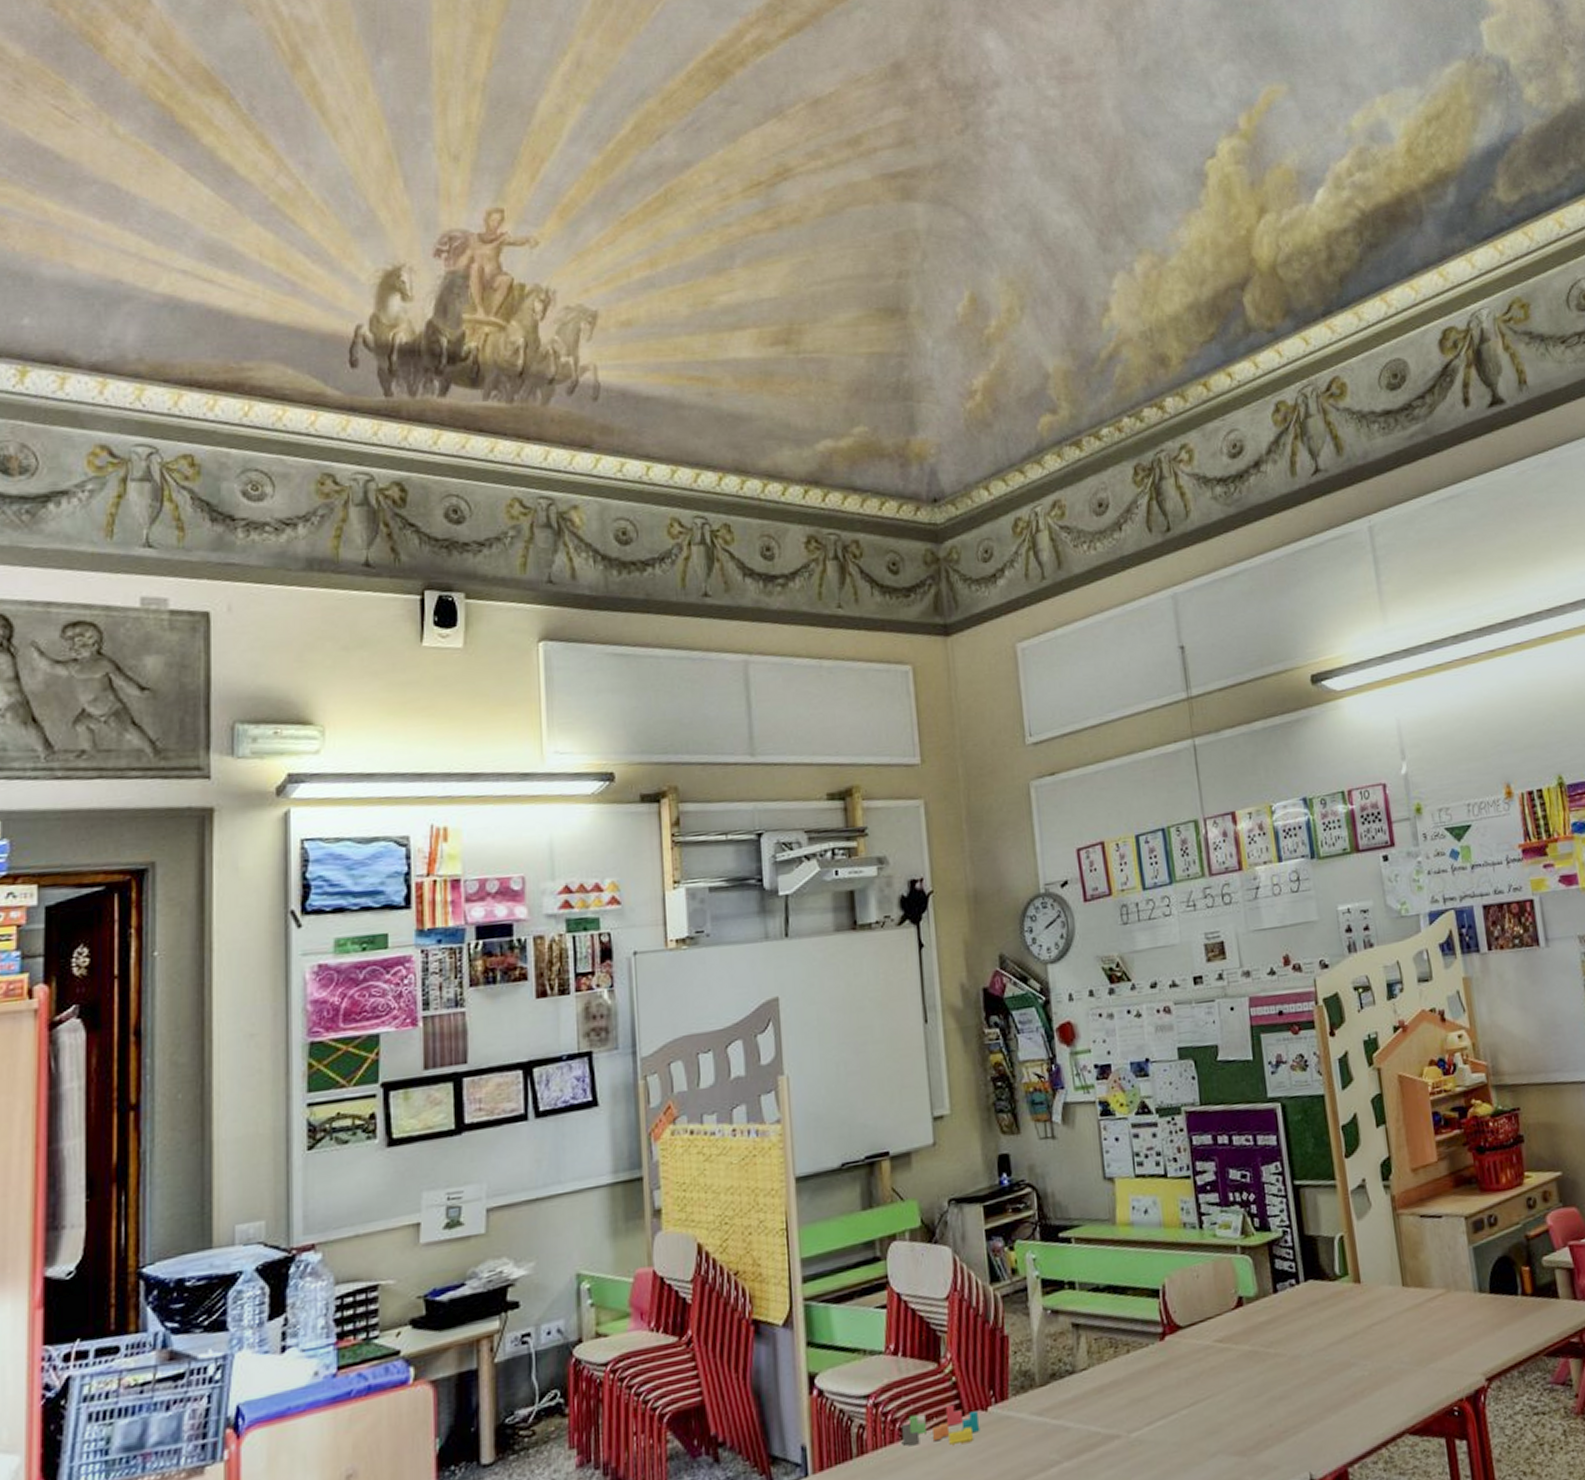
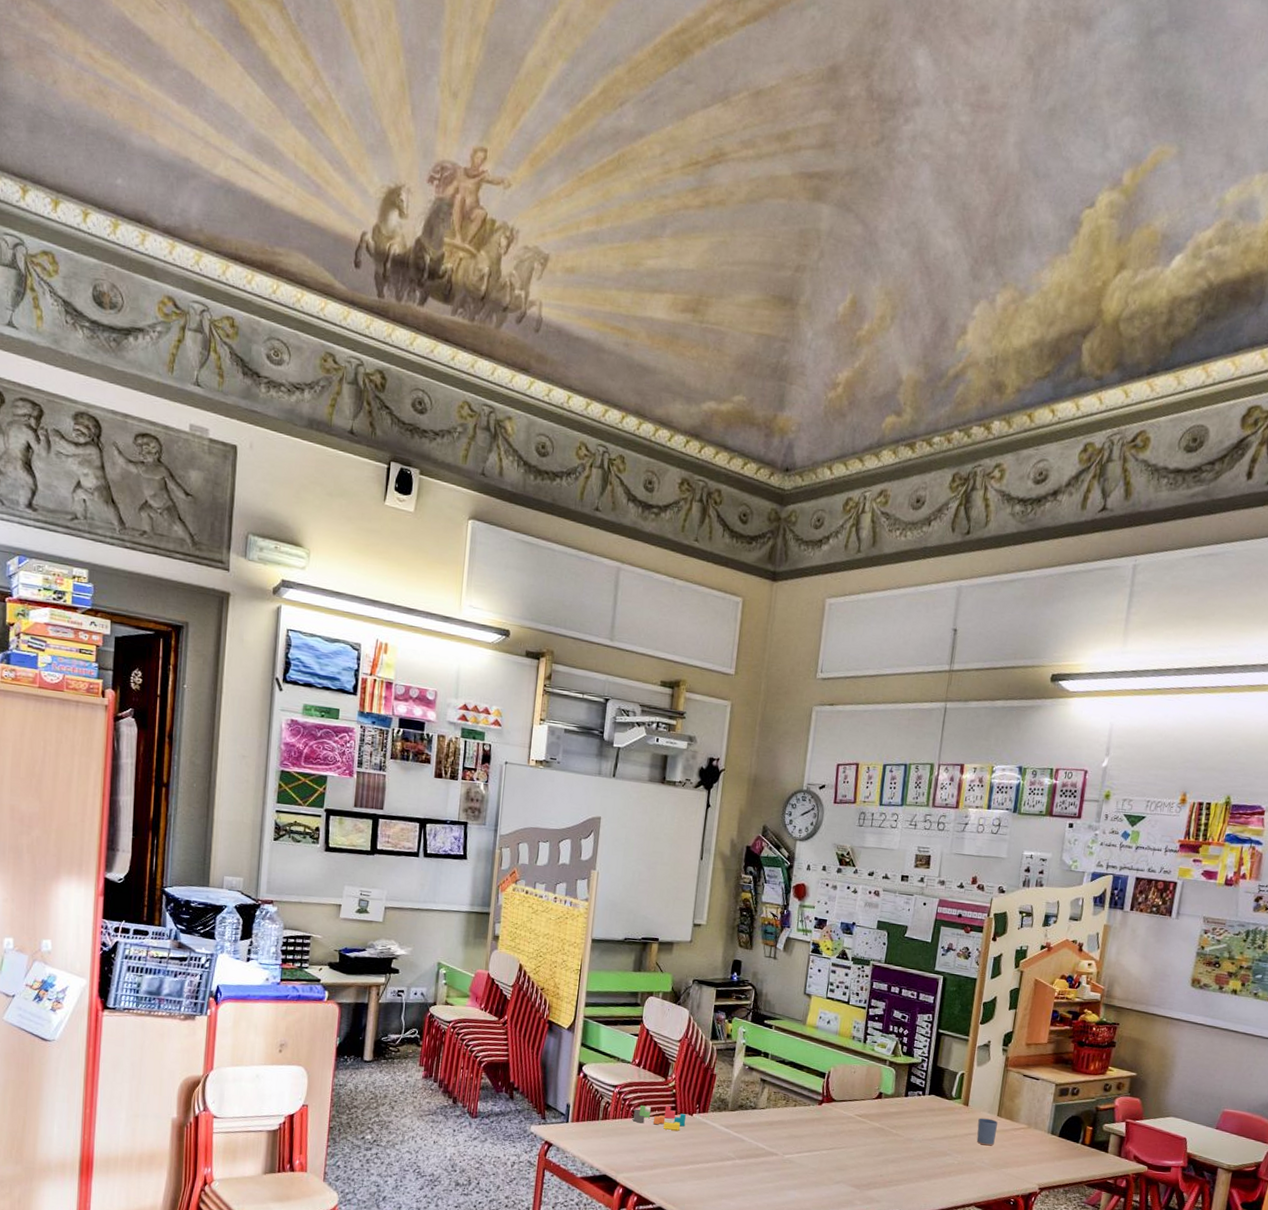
mug: none [1379,1293,1409,1337] -> present [976,1118,998,1146]

